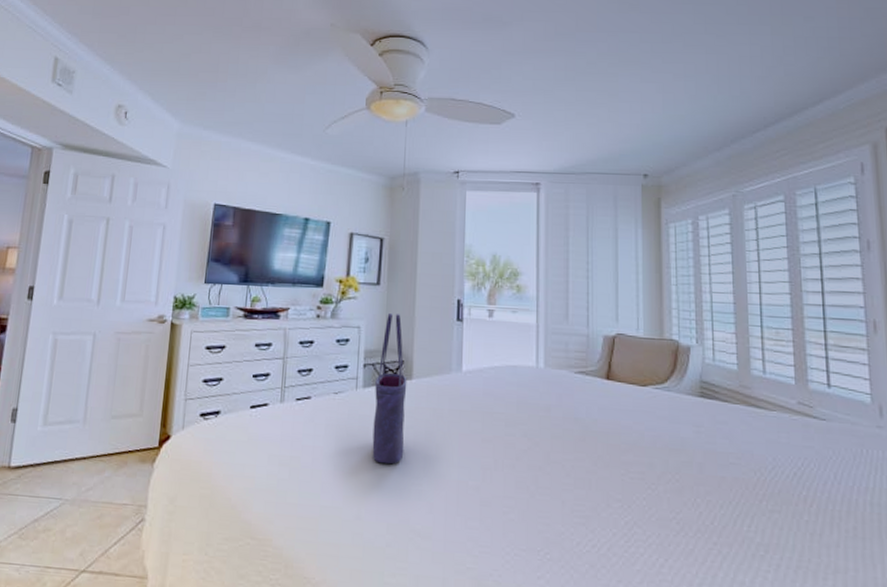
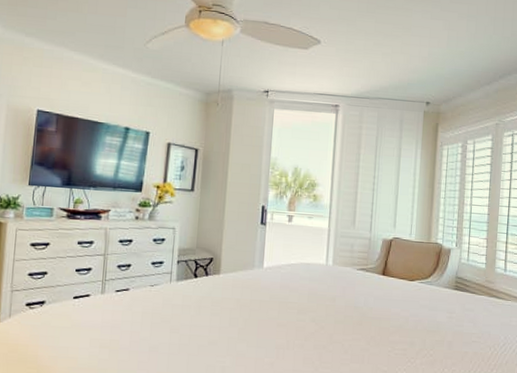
tote bag: present [372,313,407,465] -> none [183,217,216,346]

